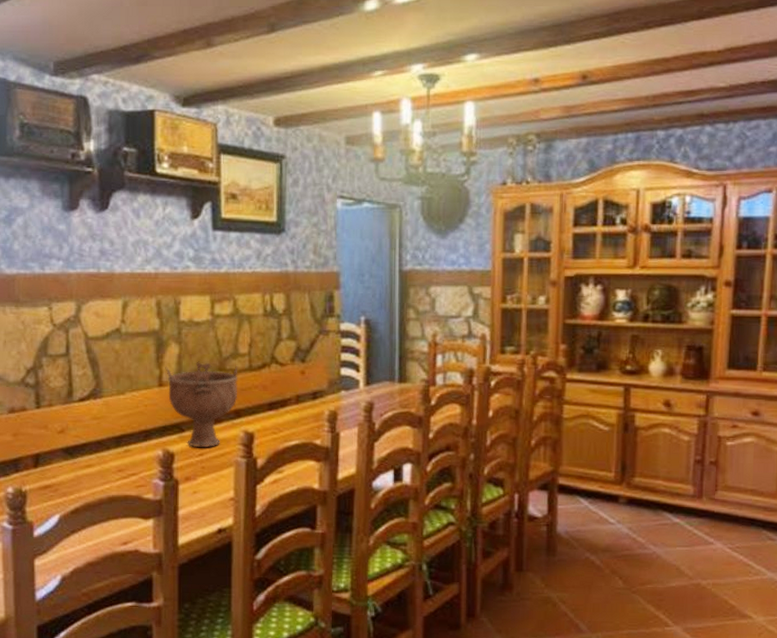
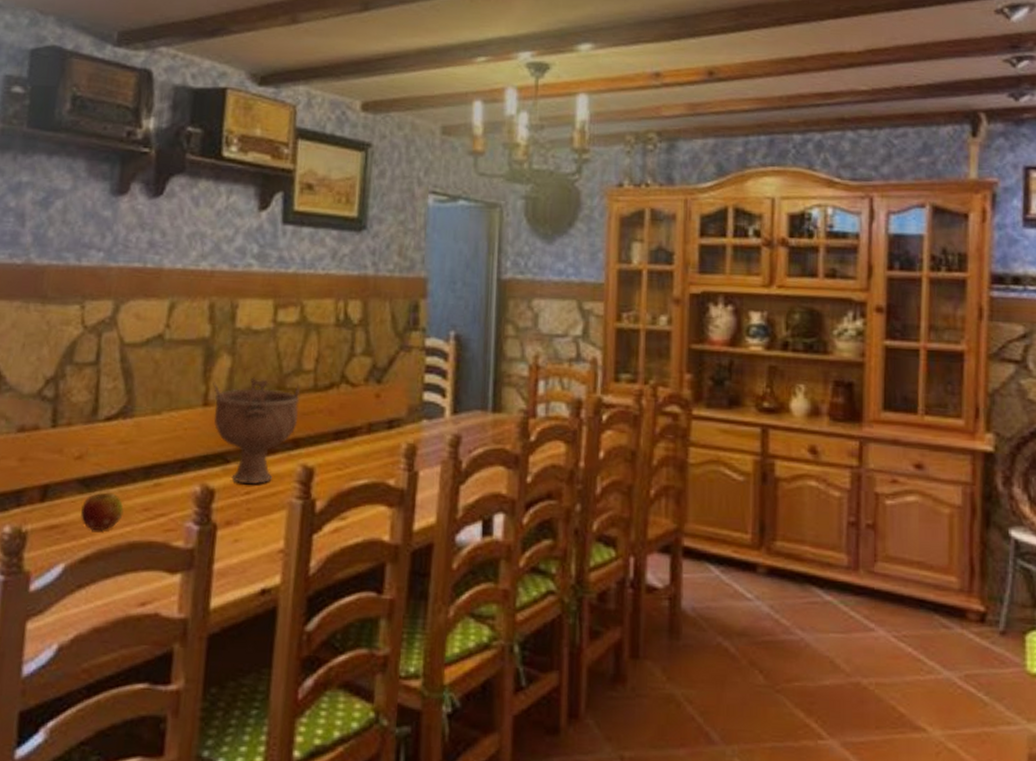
fruit: none [68,458,102,489] -> present [81,492,124,531]

